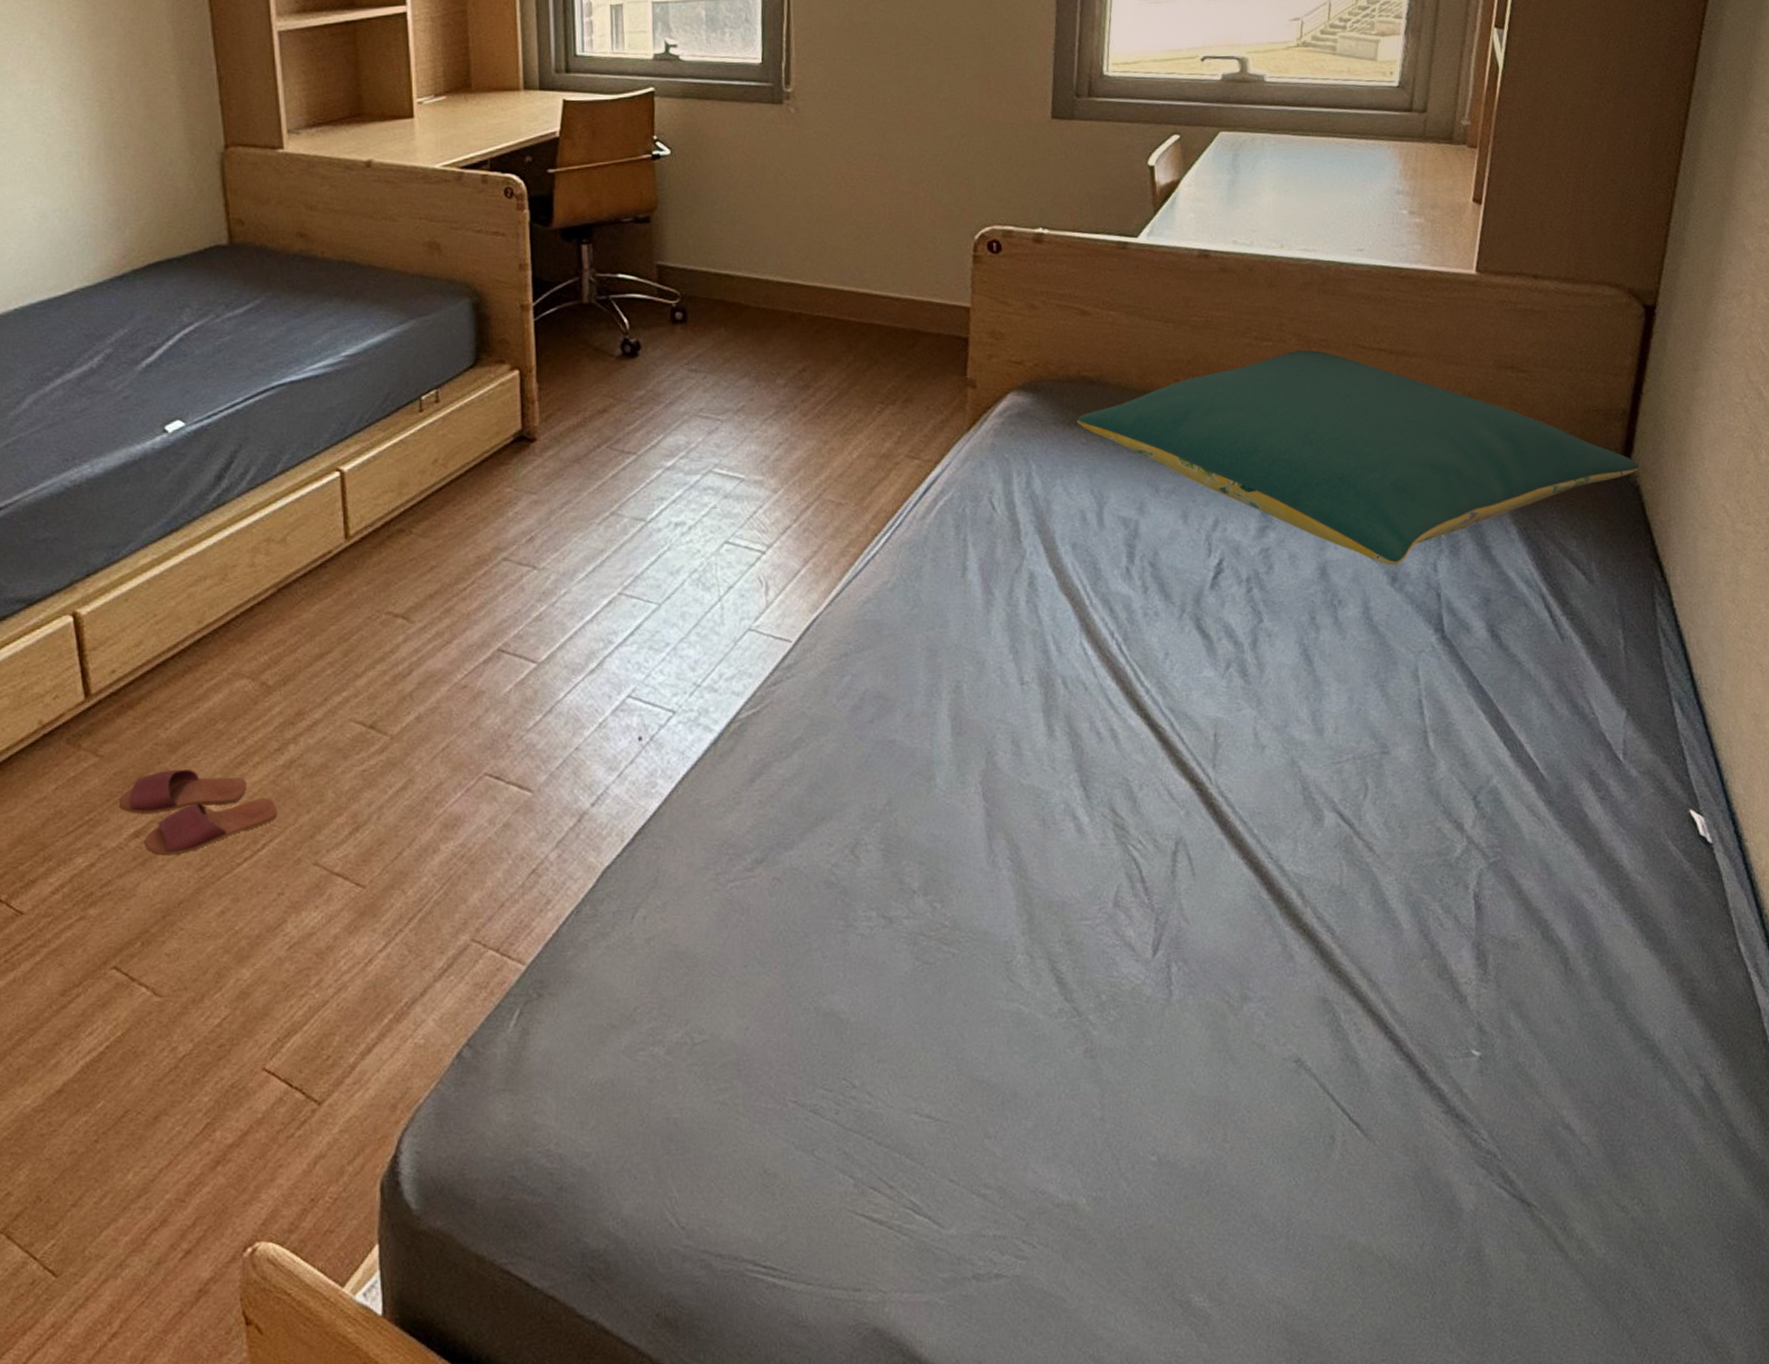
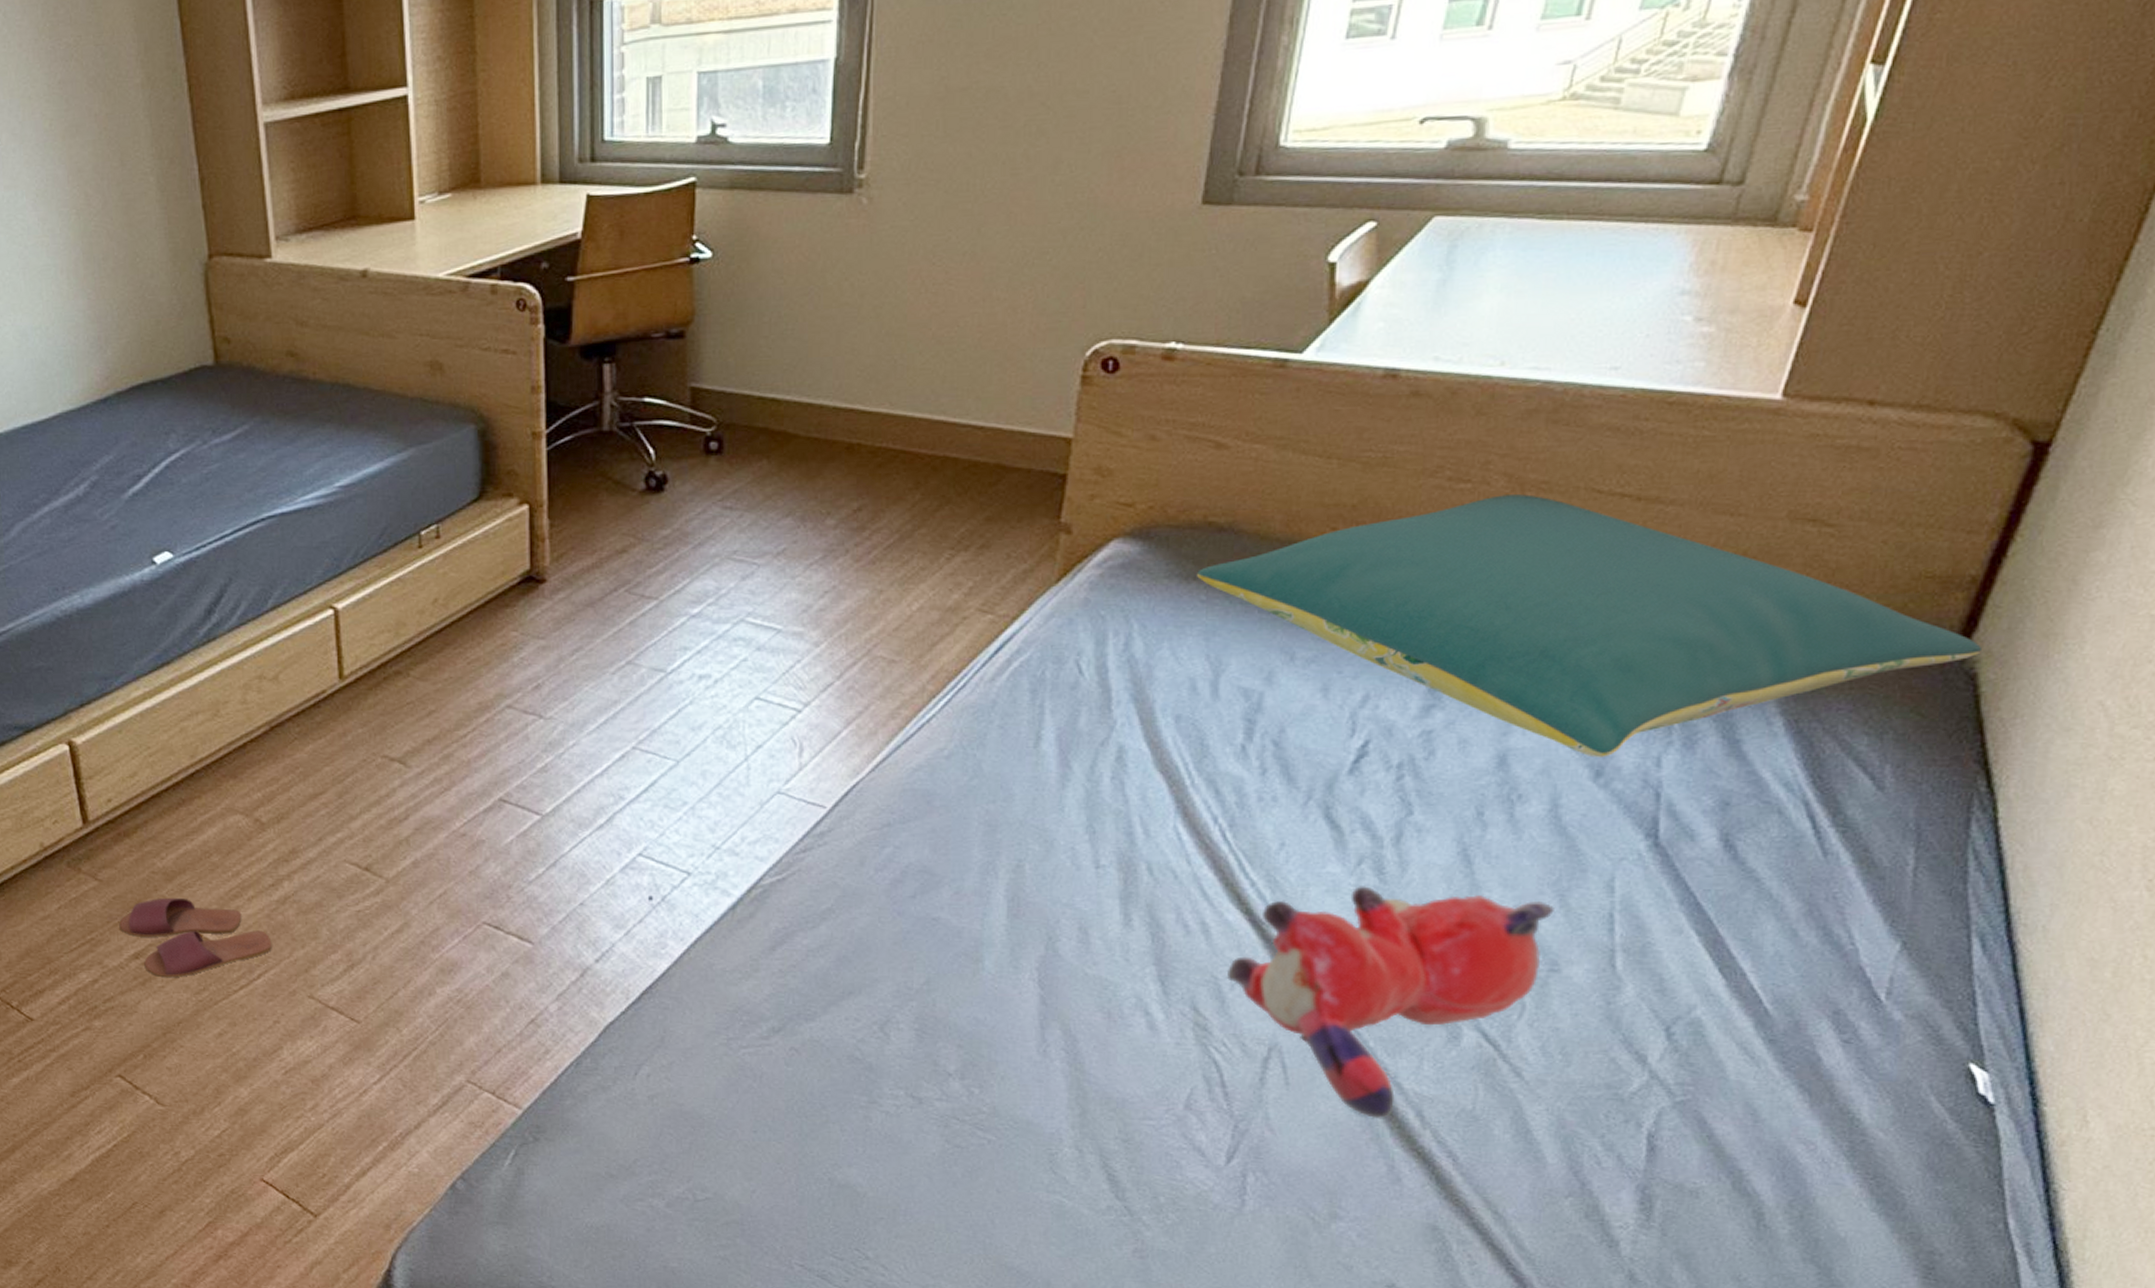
stuffed animal: none [1134,687,1378,900] -> present [1226,886,1554,1118]

